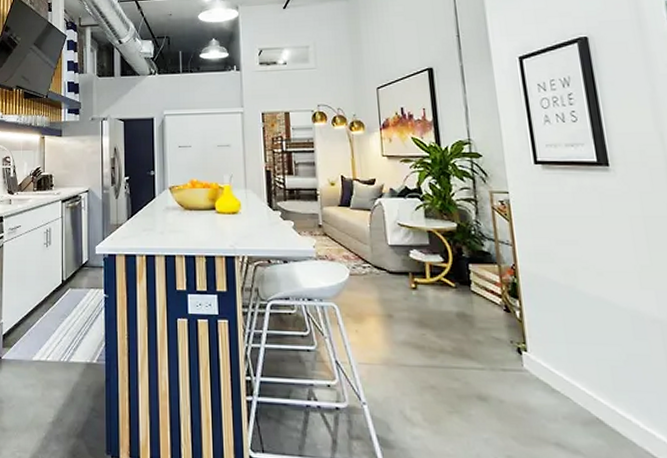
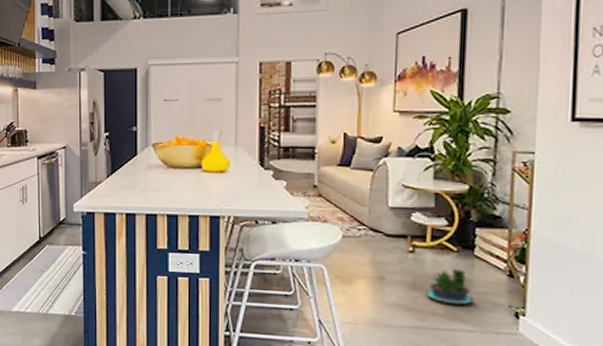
potted plant: none [433,305,478,342] -> present [426,269,474,305]

